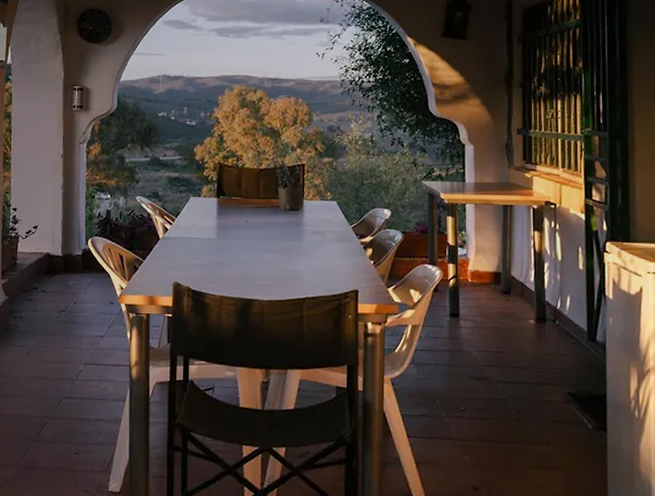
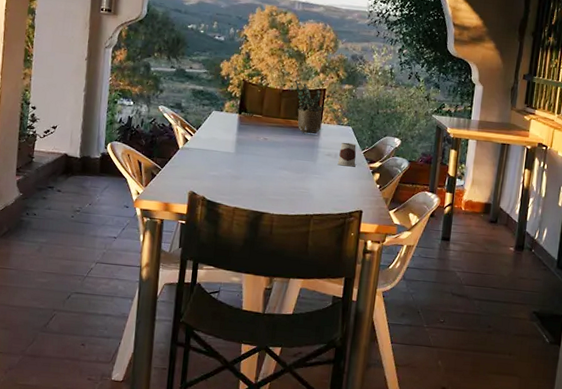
mug: none [325,218,345,244] -> present [337,142,357,167]

